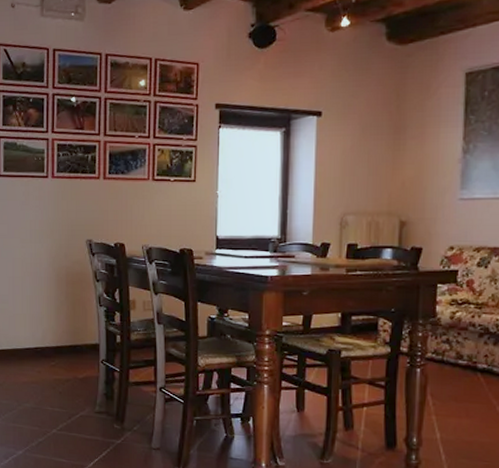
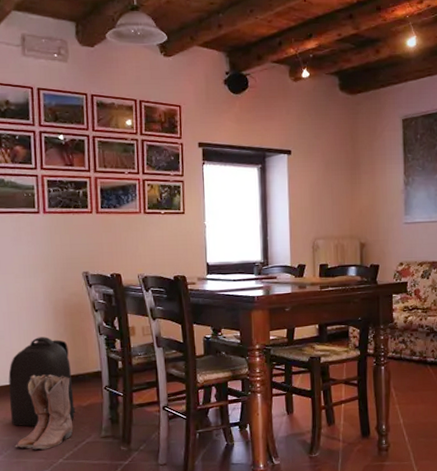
backpack: none [9,304,72,393] -> present [8,337,76,427]
boots: none [12,342,68,418] -> present [15,374,73,450]

